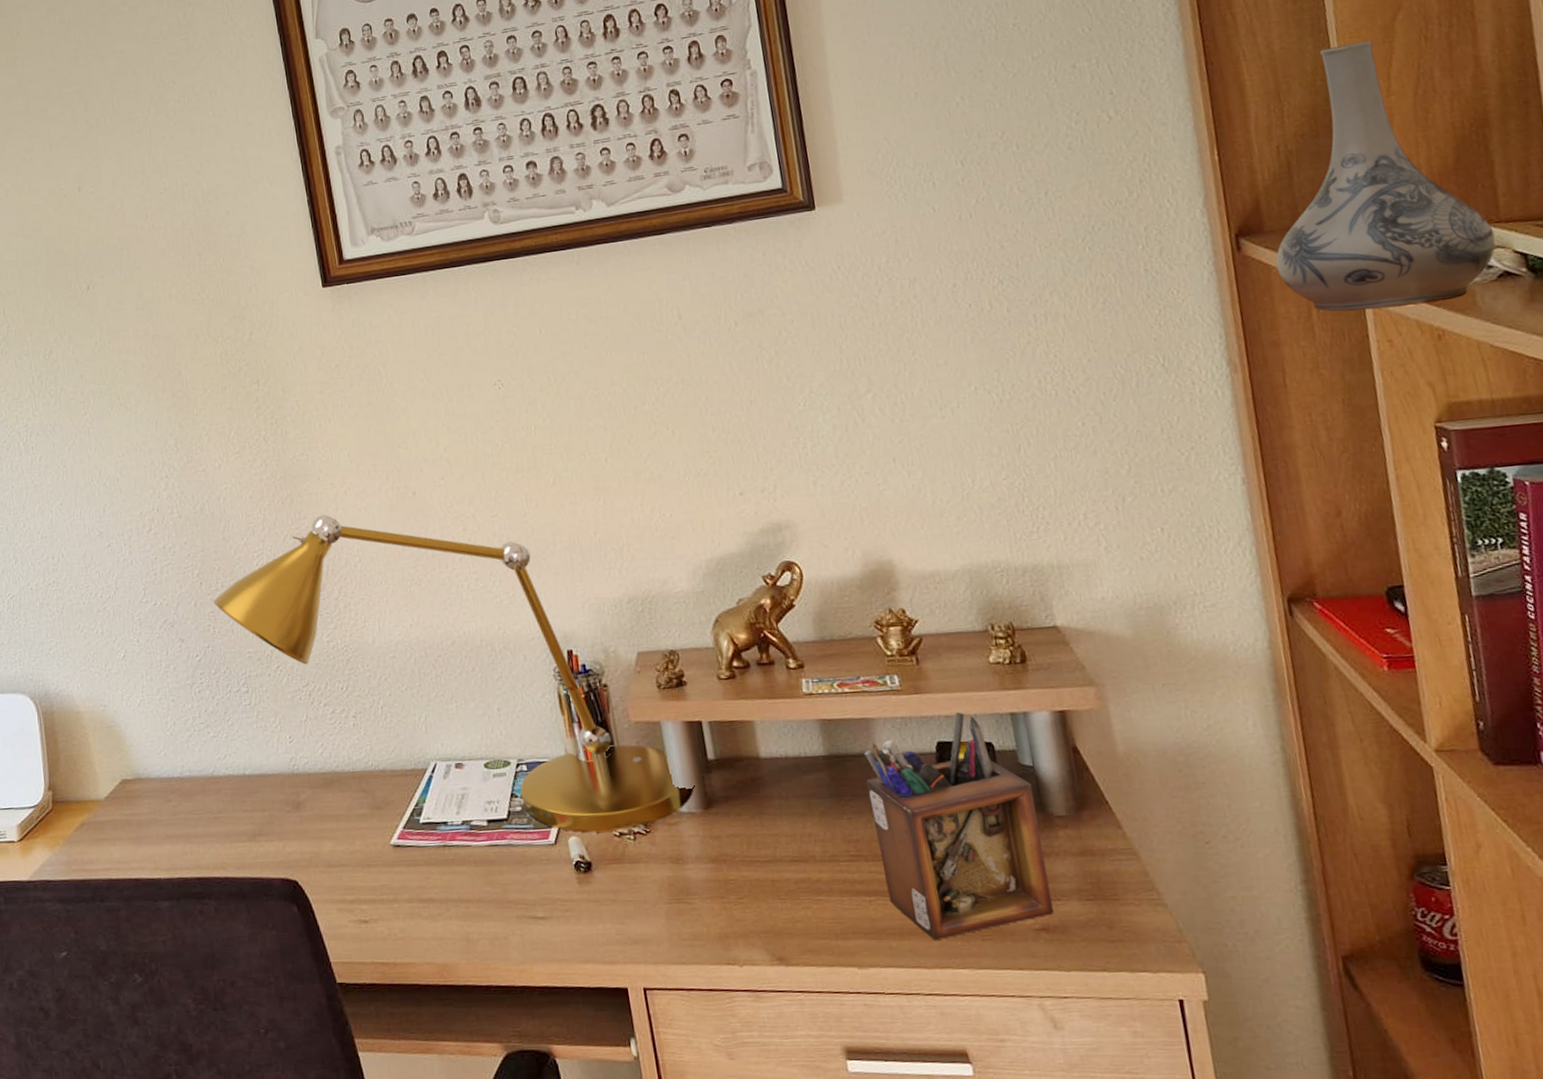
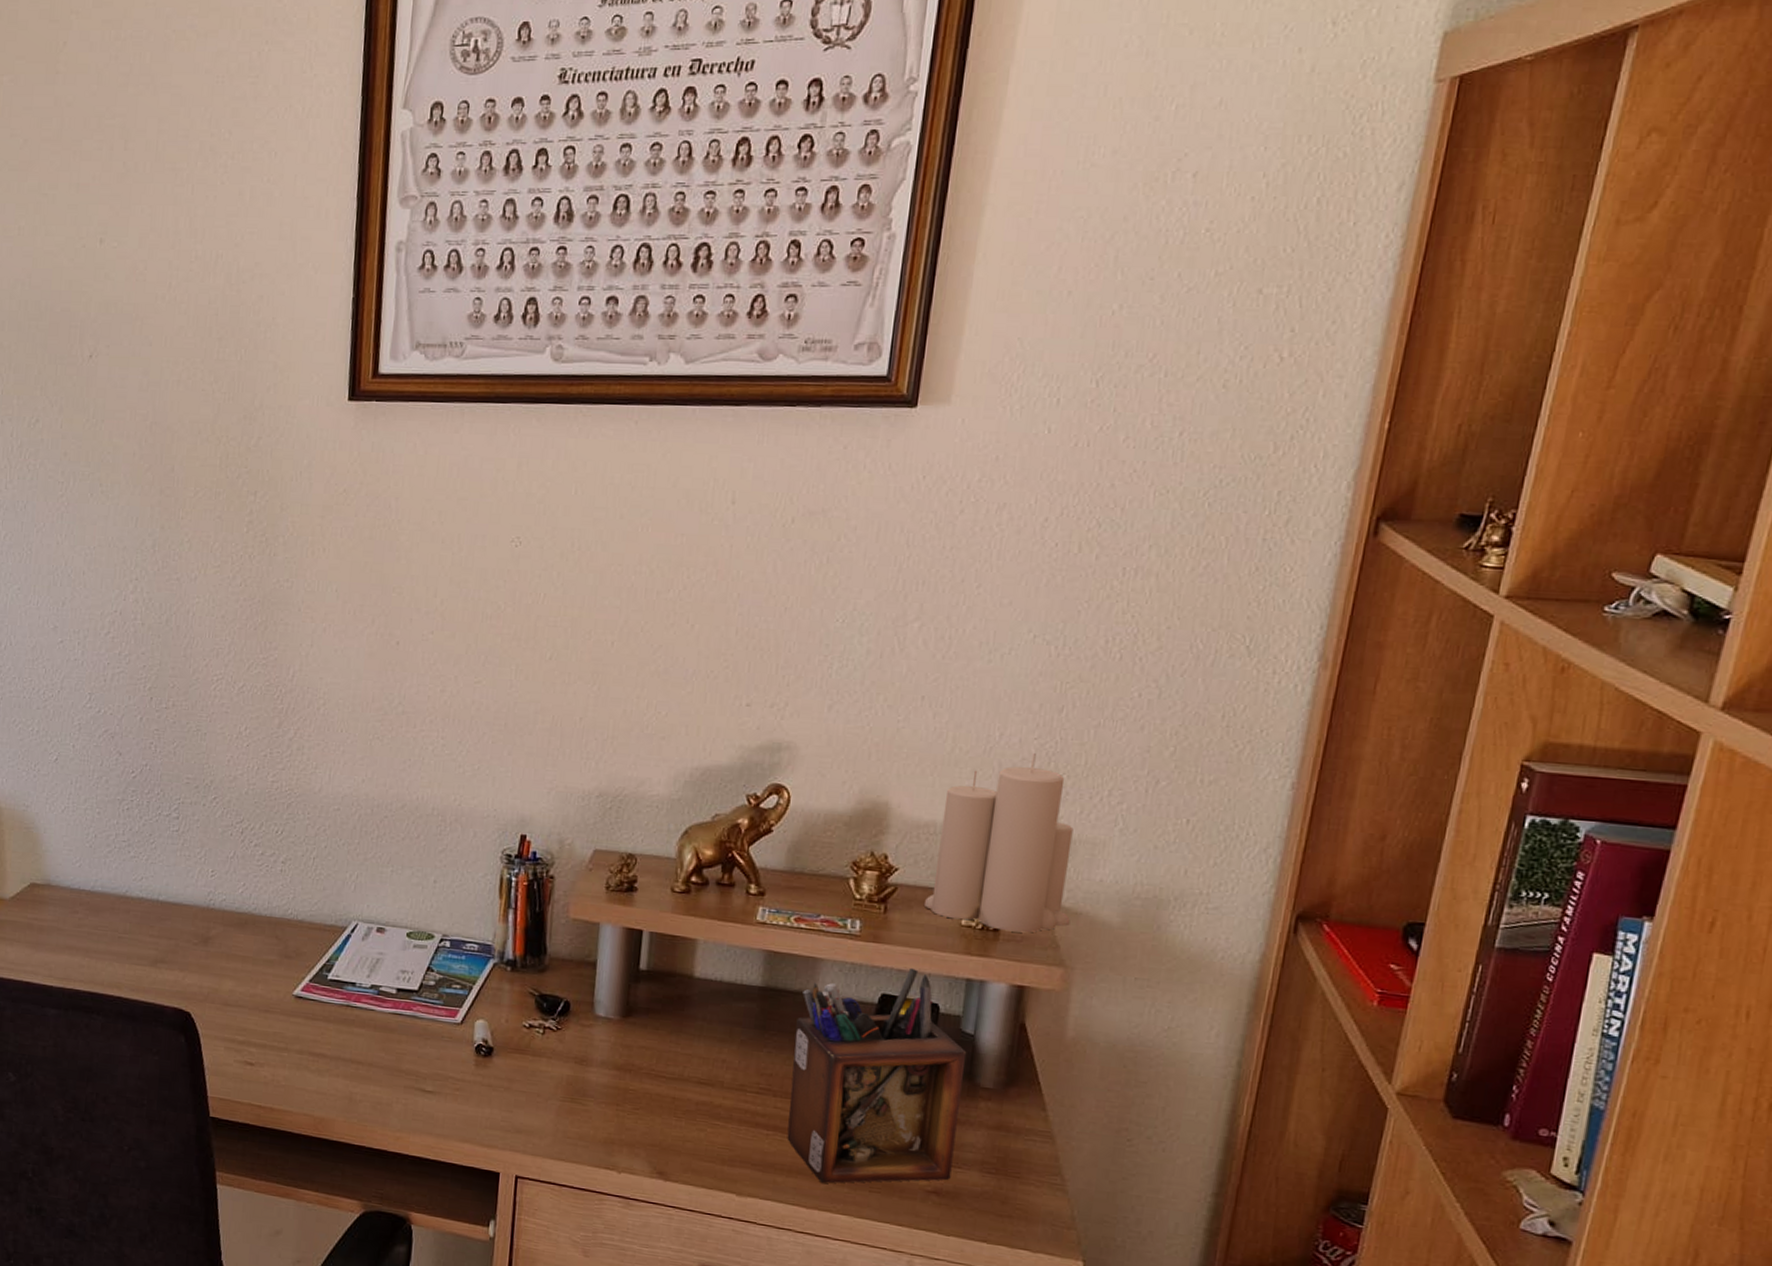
desk lamp: present [213,514,694,833] -> none [160,649,617,1023]
candle: none [940,491,1088,662] -> present [923,752,1074,933]
decorative vase: present [1275,40,1496,312] -> none [1409,318,1668,631]

